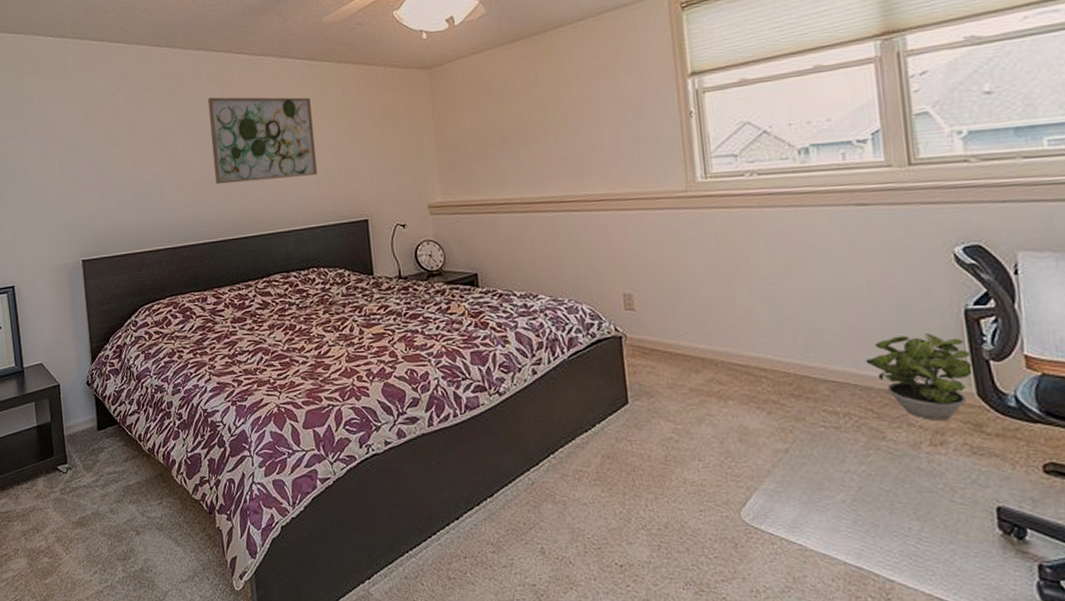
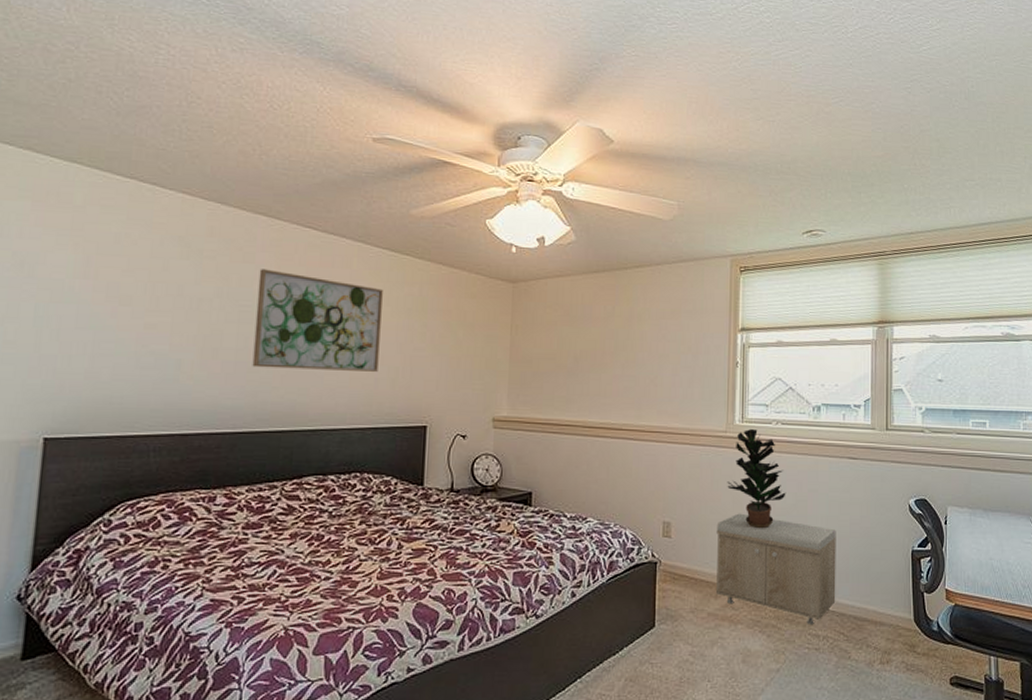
storage bench: none [688,279,857,400] -> present [715,513,836,624]
potted plant: none [695,184,774,296] -> present [727,429,786,529]
potted plant: present [865,333,975,420] -> none [843,569,914,642]

